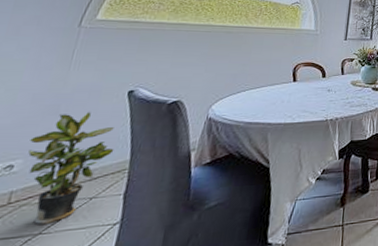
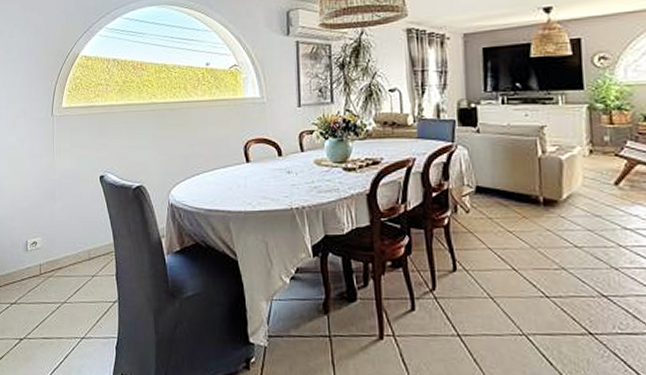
potted plant: present [28,111,114,225] -> none [42,196,100,296]

